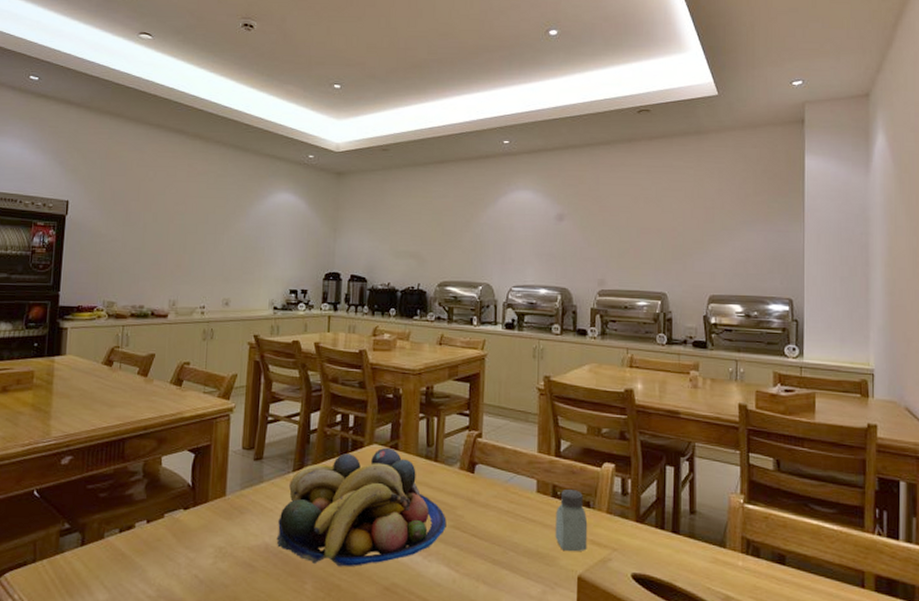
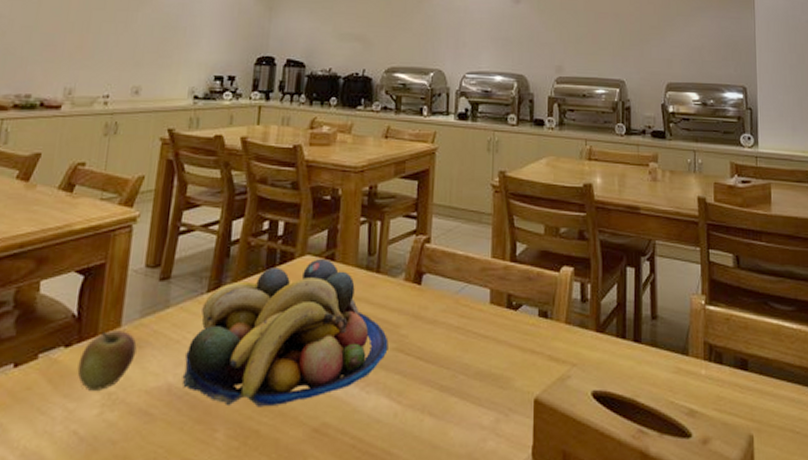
apple: none [194,498,239,545] -> present [77,331,137,391]
saltshaker: present [555,488,588,551] -> none [510,297,545,369]

